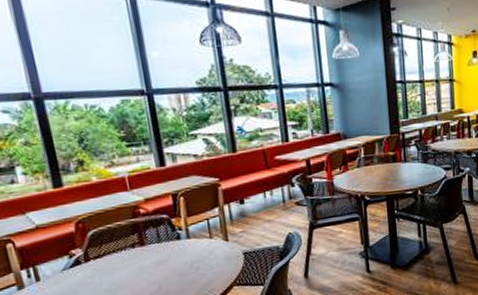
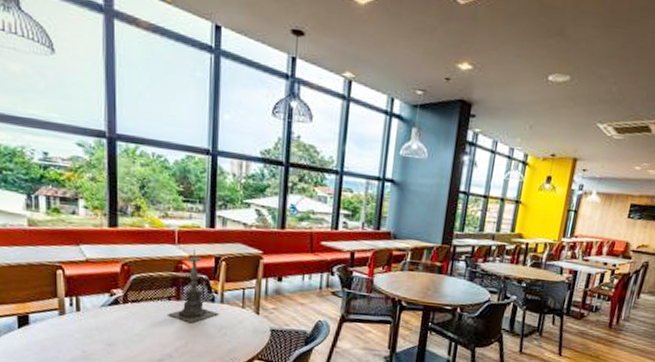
candle holder: none [134,191,187,265] -> present [168,248,218,322]

